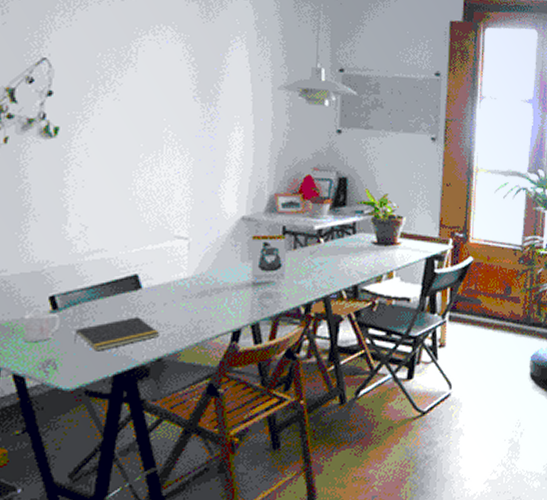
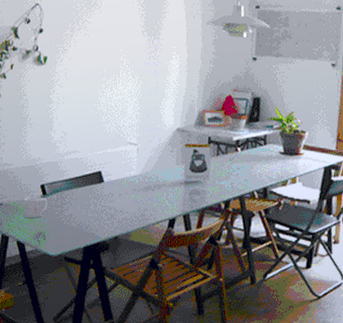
notepad: present [74,317,161,352] -> none [57,204,117,228]

